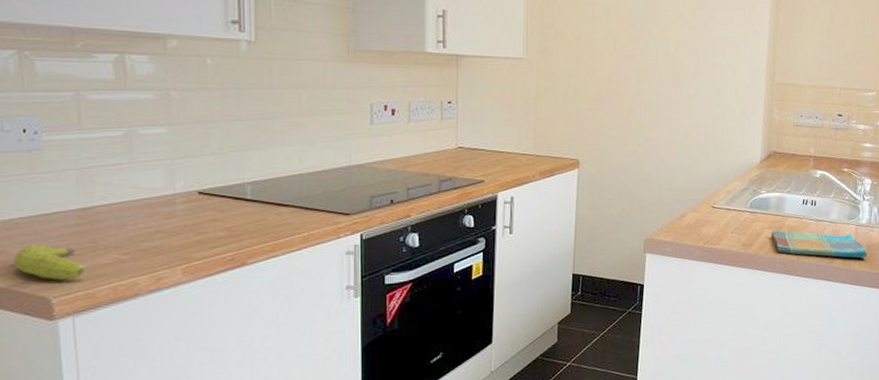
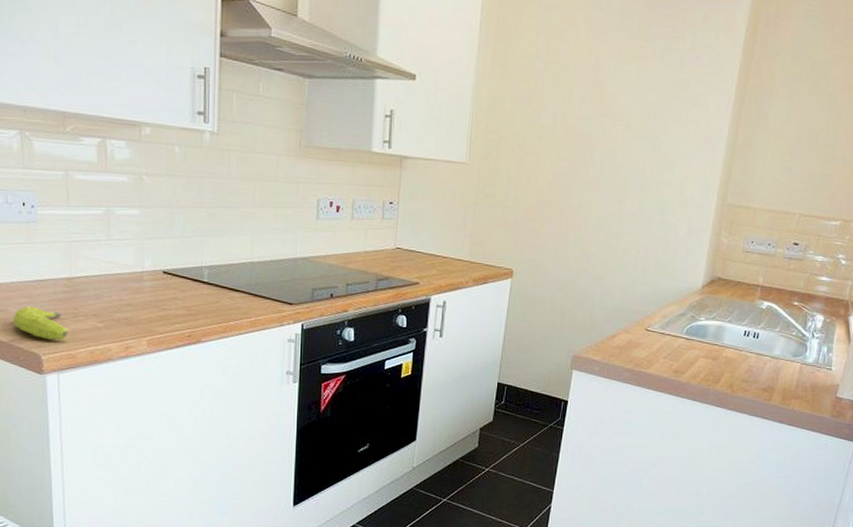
dish towel: present [770,230,868,258] -> none [705,360,811,399]

